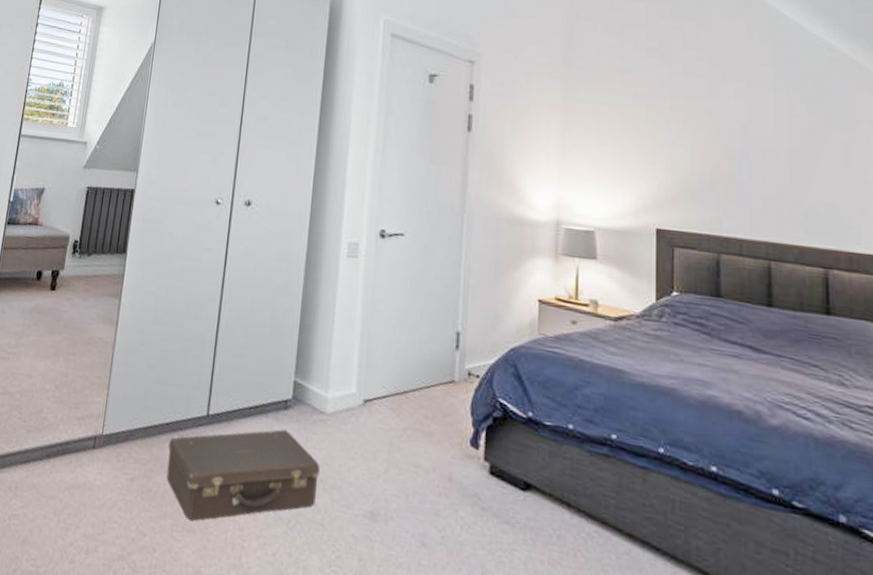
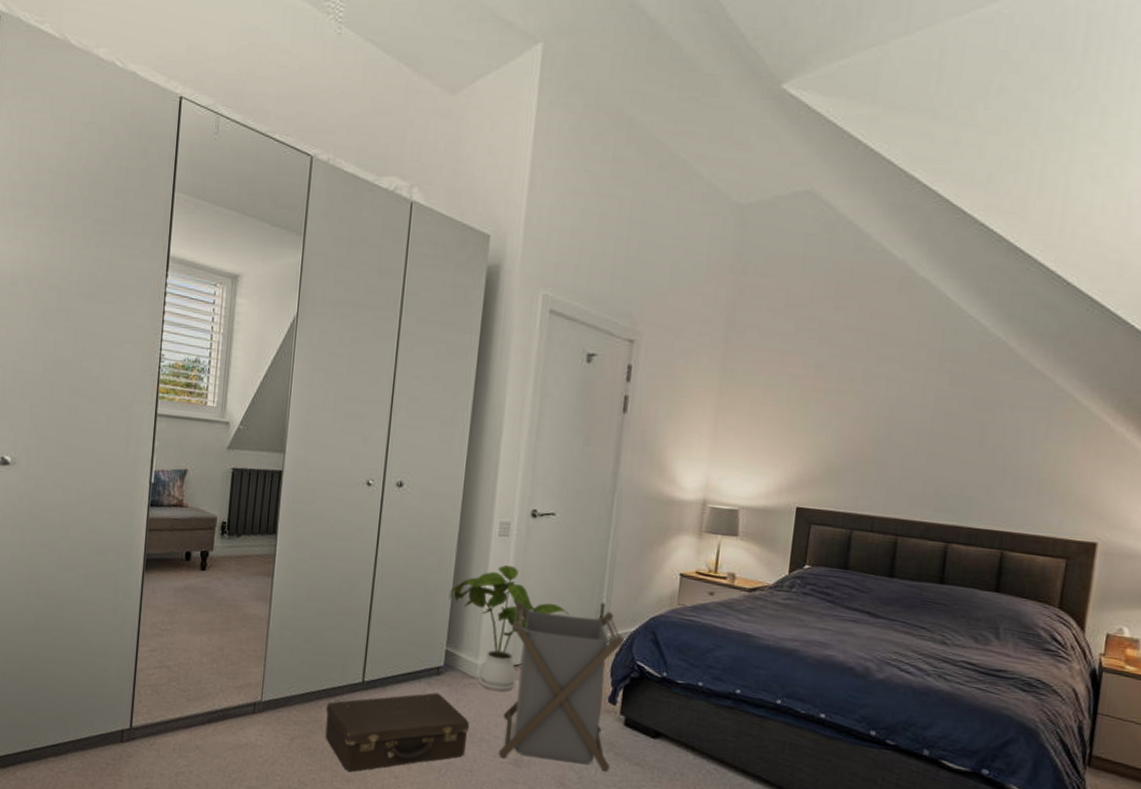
house plant: none [298,288,423,431] -> present [450,565,569,692]
laundry basket: none [352,327,483,531] -> present [499,600,624,772]

